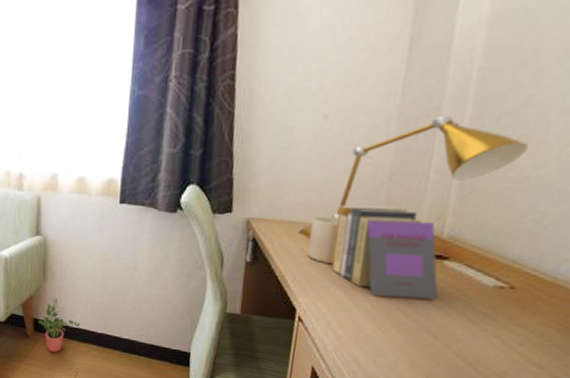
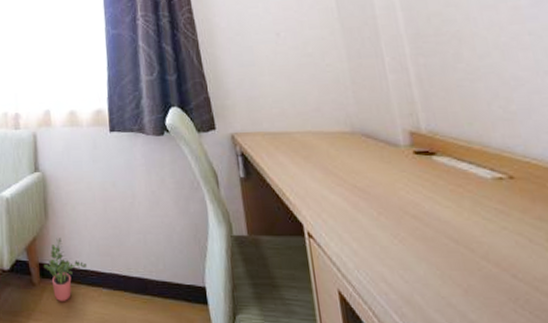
desk lamp: present [298,115,529,238] -> none [283,22,467,147]
mug: present [308,216,339,265] -> none [291,124,325,172]
books: present [330,205,439,300] -> none [313,108,442,200]

